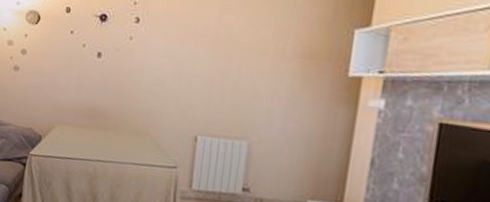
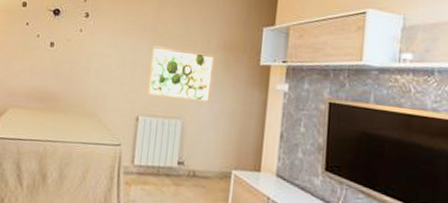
wall art: none [206,54,291,120] -> present [146,46,215,102]

